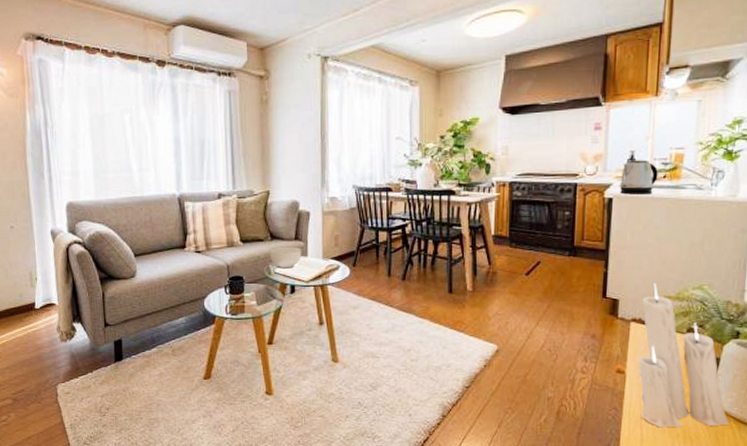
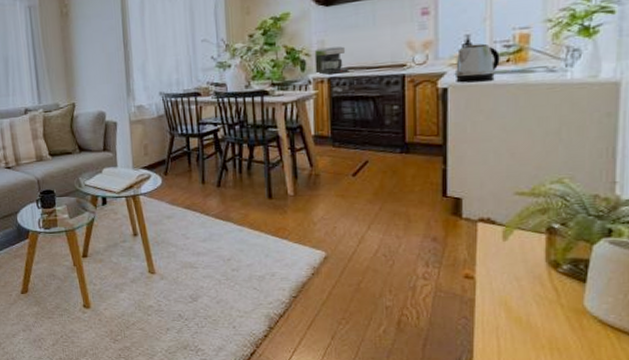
bowl: present [269,246,302,269] -> none [78,157,111,181]
coffee maker: none [498,153,529,179] -> present [314,46,350,75]
candle: present [638,283,730,428] -> none [489,178,606,339]

